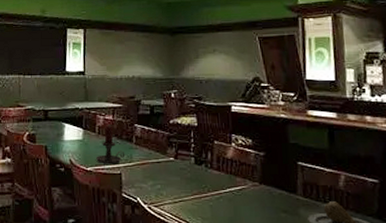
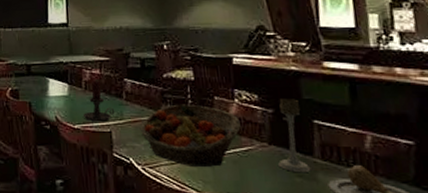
fruit basket: none [147,148,236,205] -> present [139,104,241,167]
candle holder: none [266,142,294,209] -> present [277,97,311,173]

